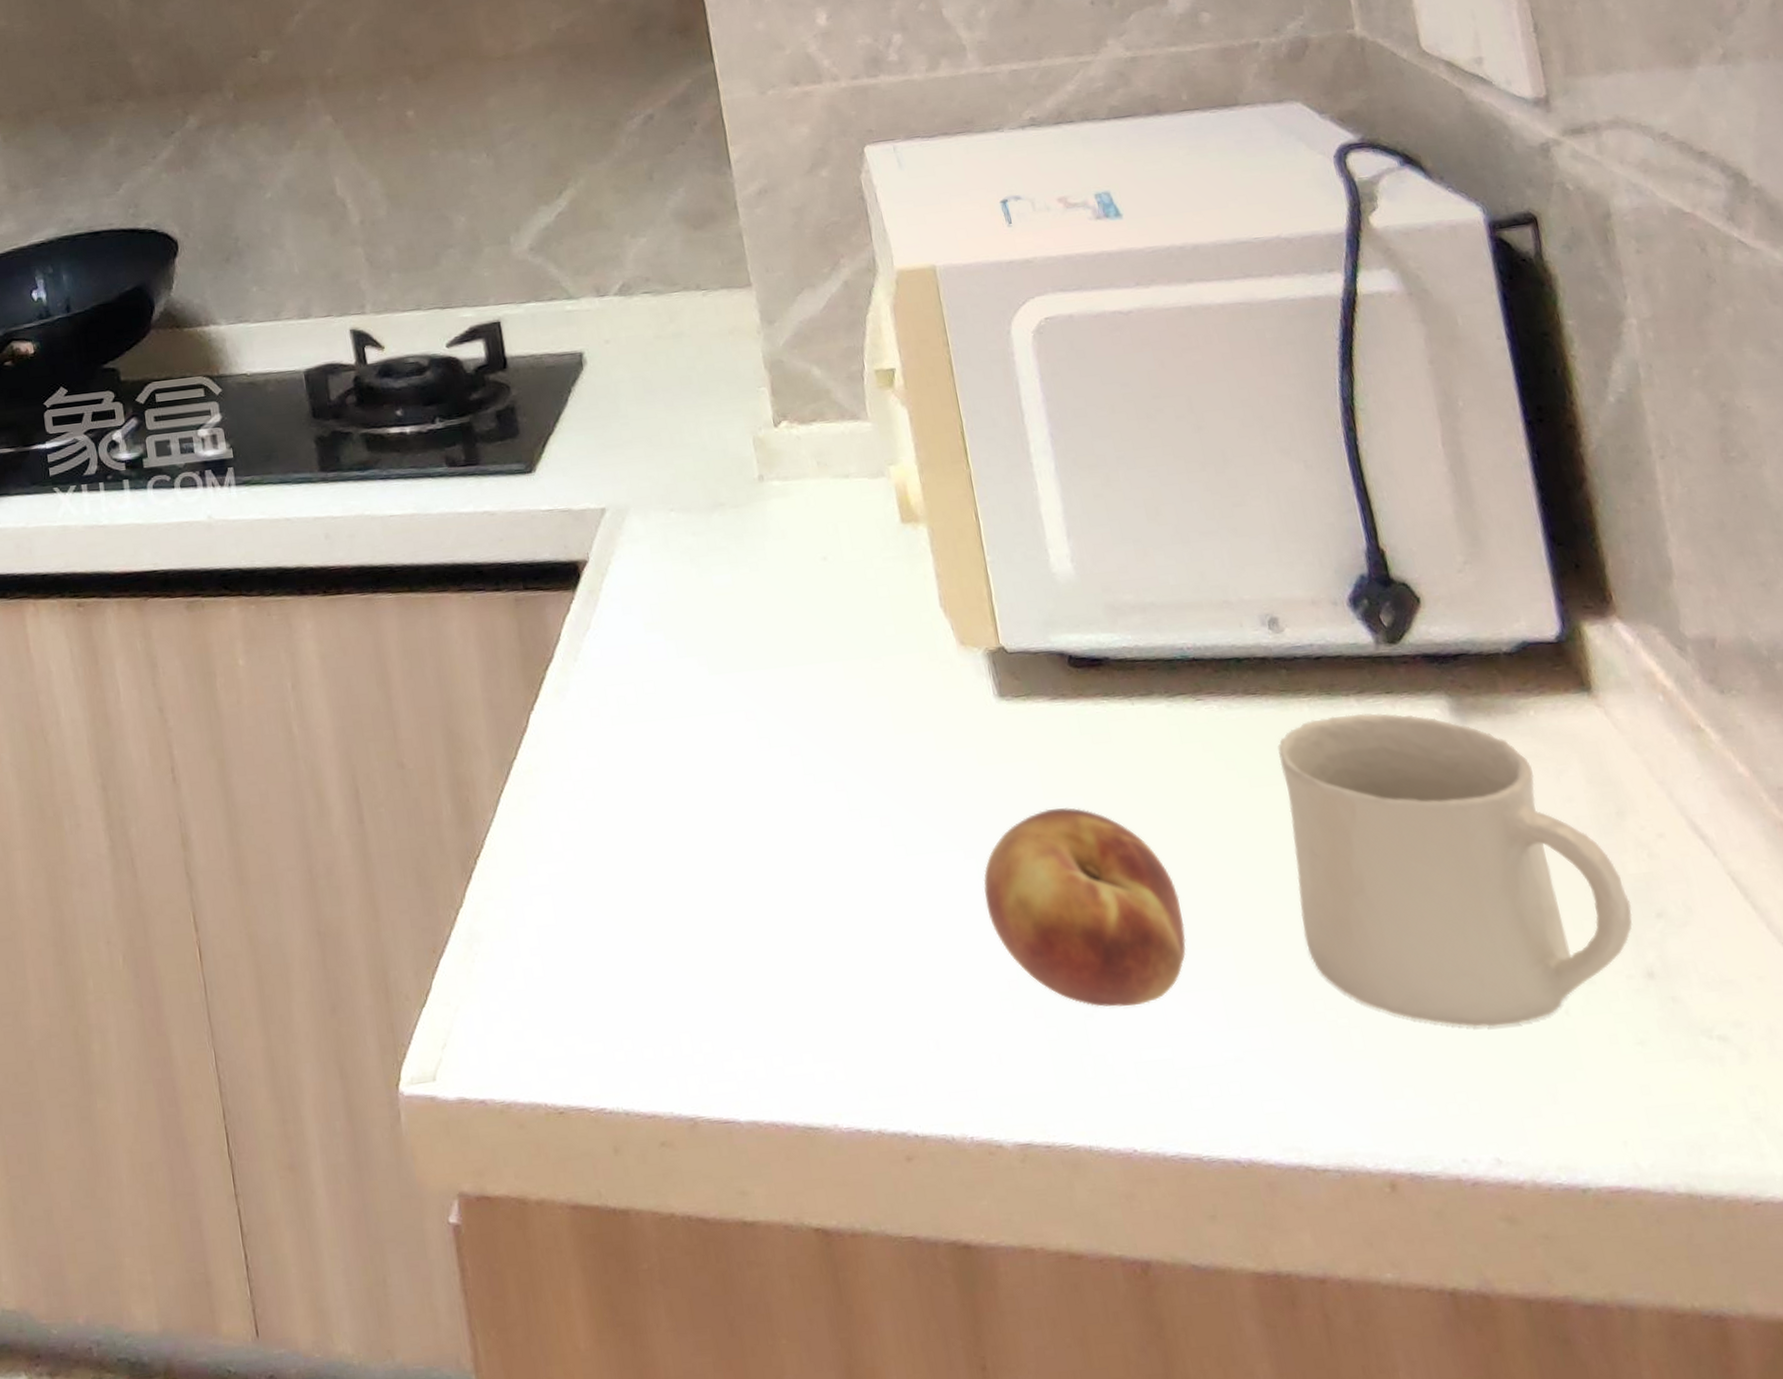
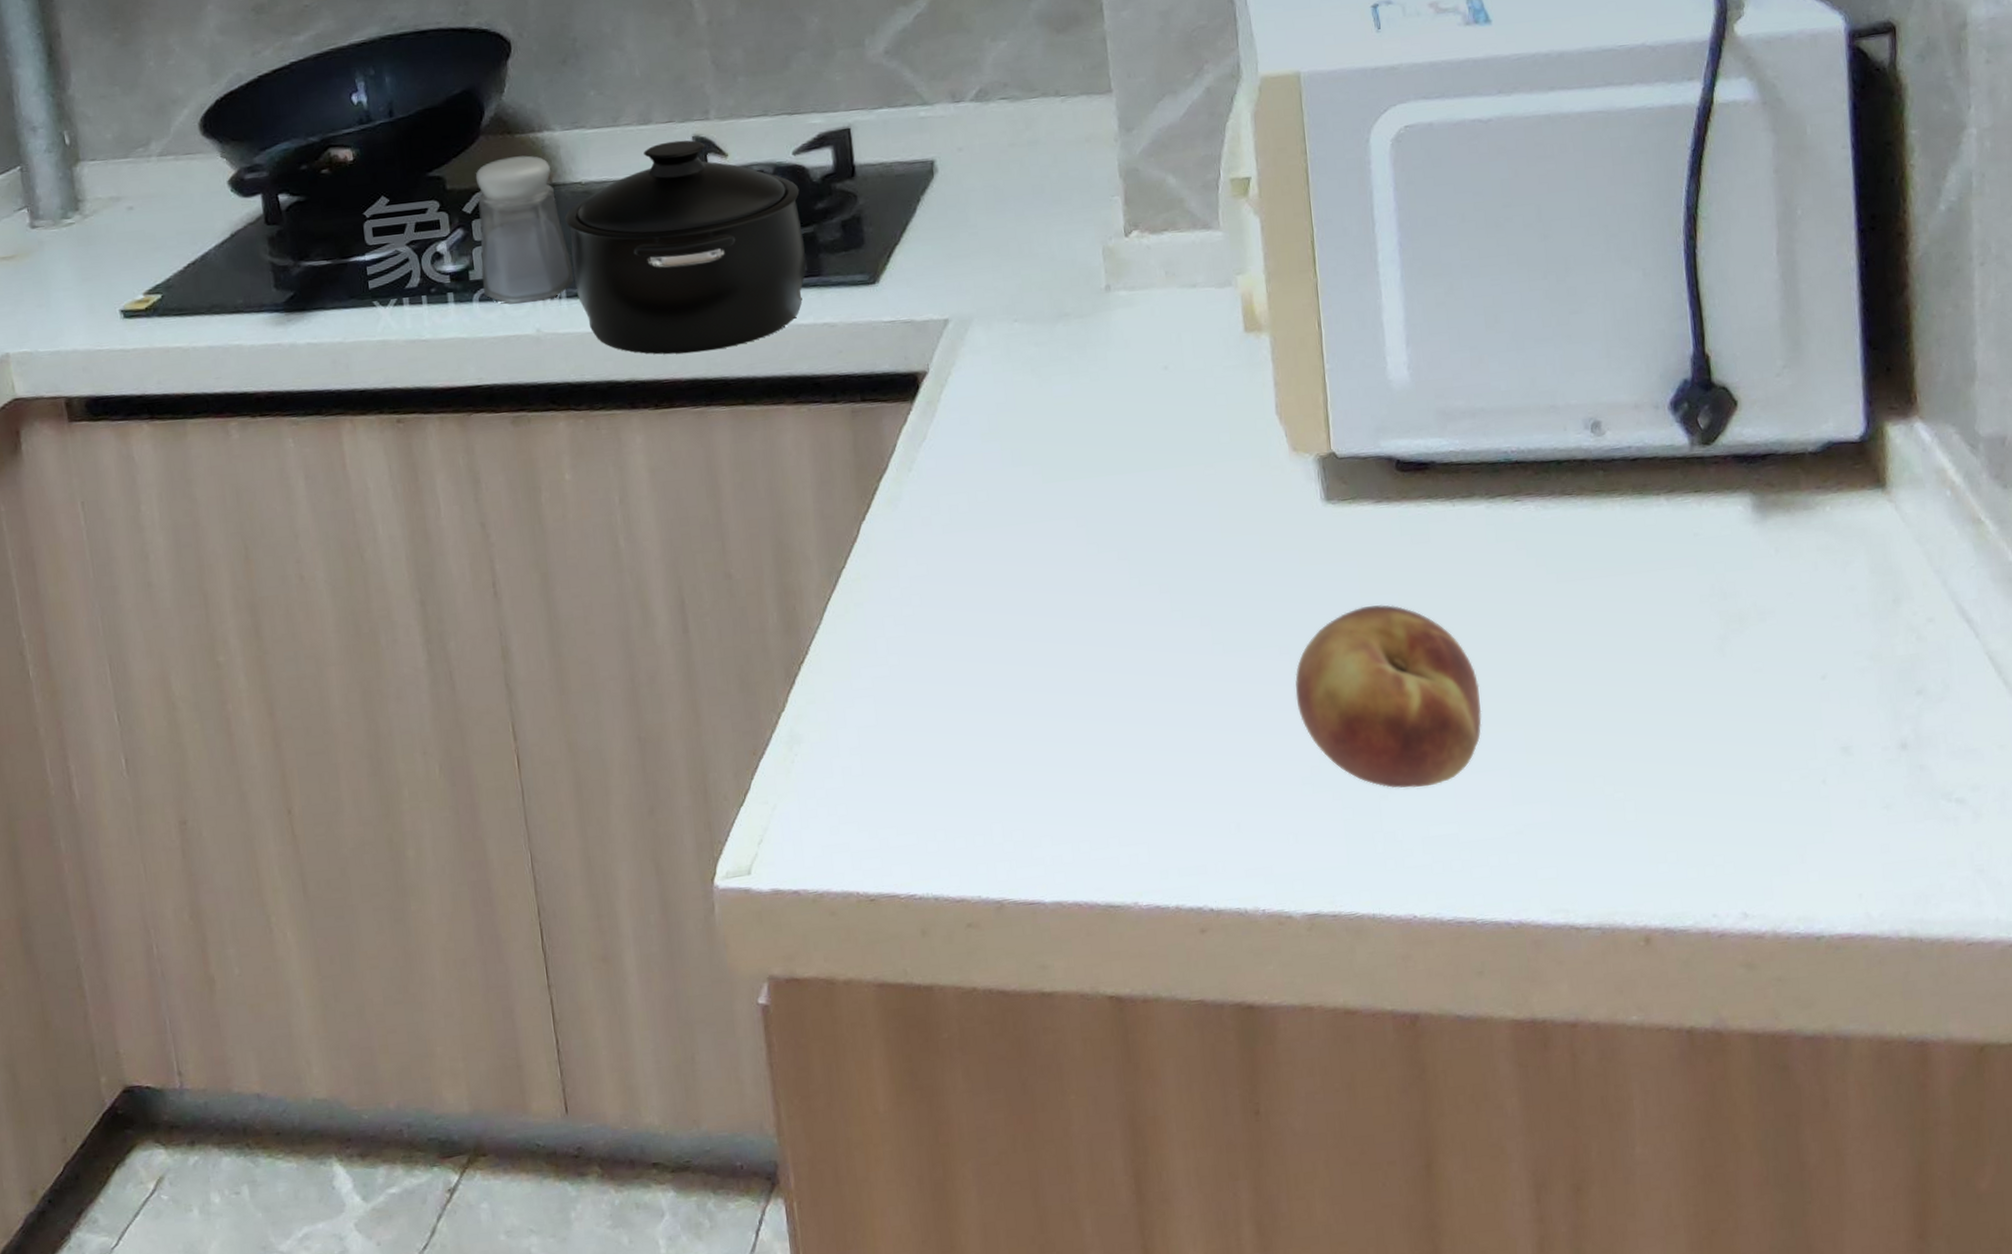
salt shaker: none [147,348,242,492] -> present [475,155,574,305]
saucepan: none [231,333,464,542] -> present [564,140,806,355]
mug: present [1277,713,1633,1028] -> none [1587,511,1895,798]

